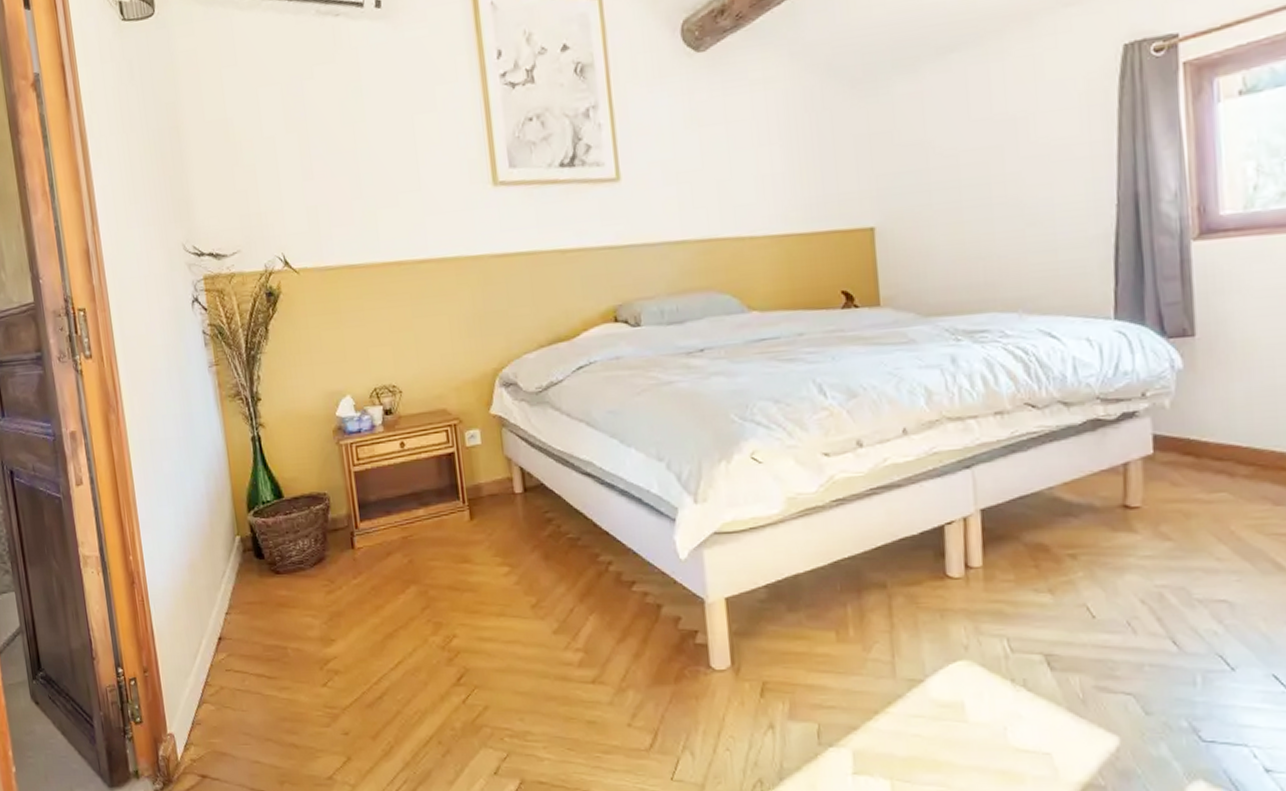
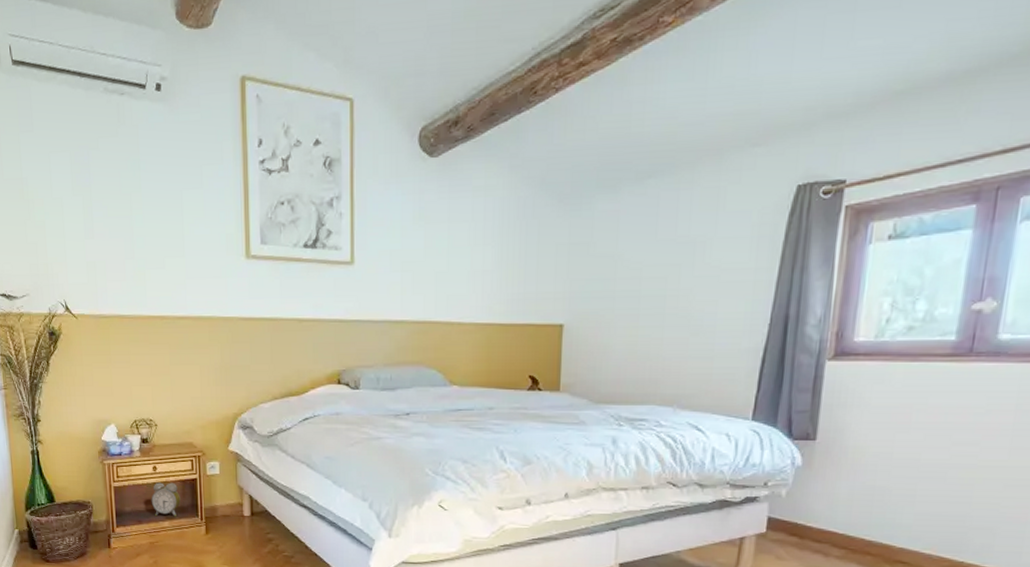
alarm clock: none [400,460,437,504] -> present [151,482,181,517]

